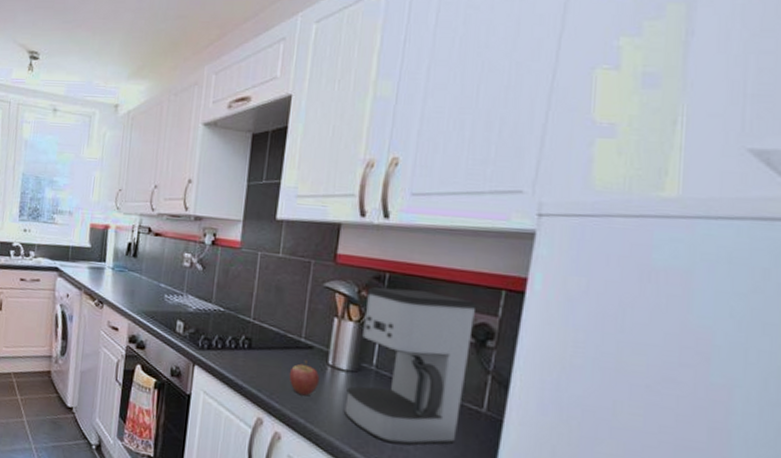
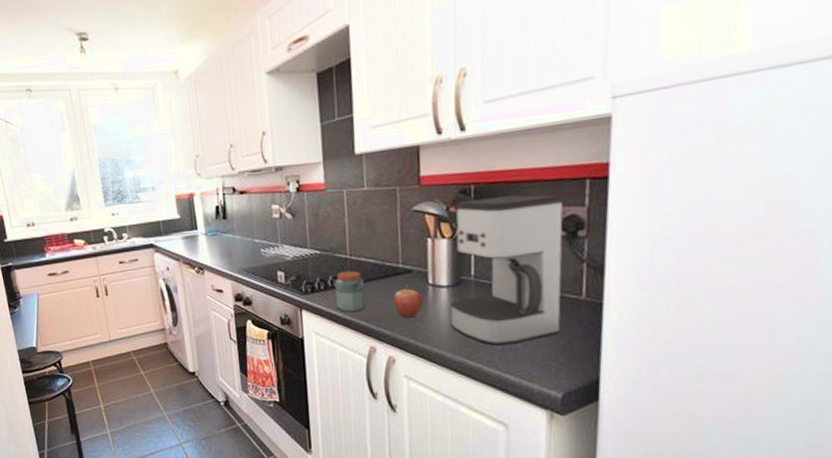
peanut butter: none [231,333,263,379] -> present [335,270,366,313]

